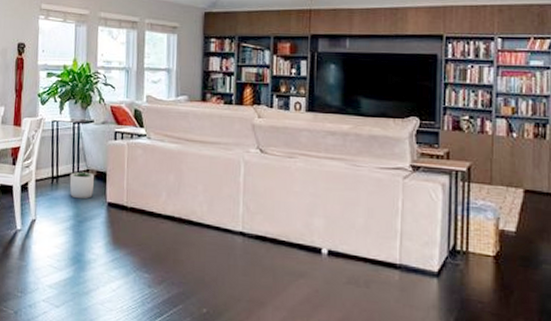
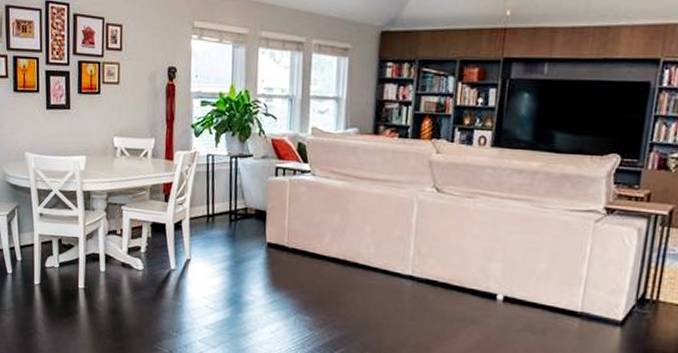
planter: present [69,171,94,199] -> none [226,209,253,239]

